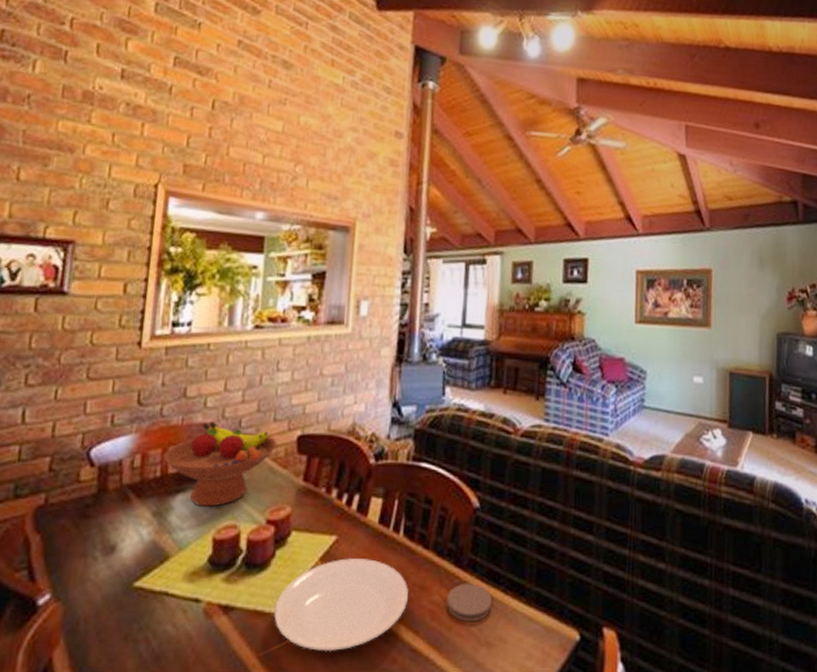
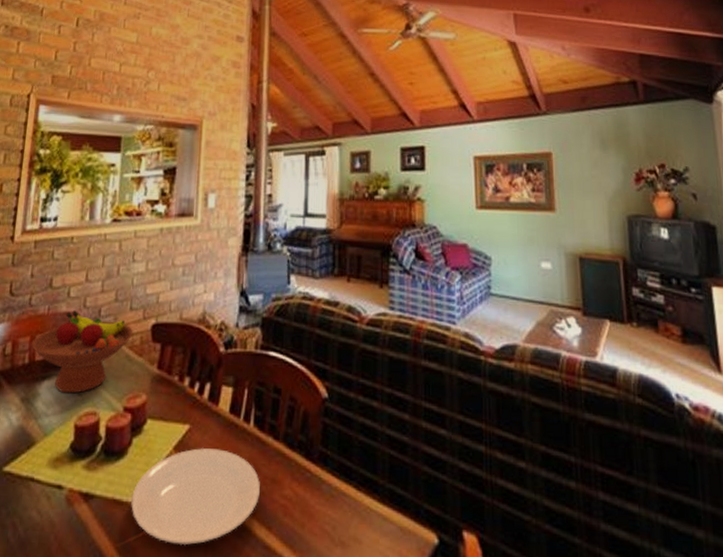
coaster: present [446,583,492,622] -> none [298,477,344,520]

